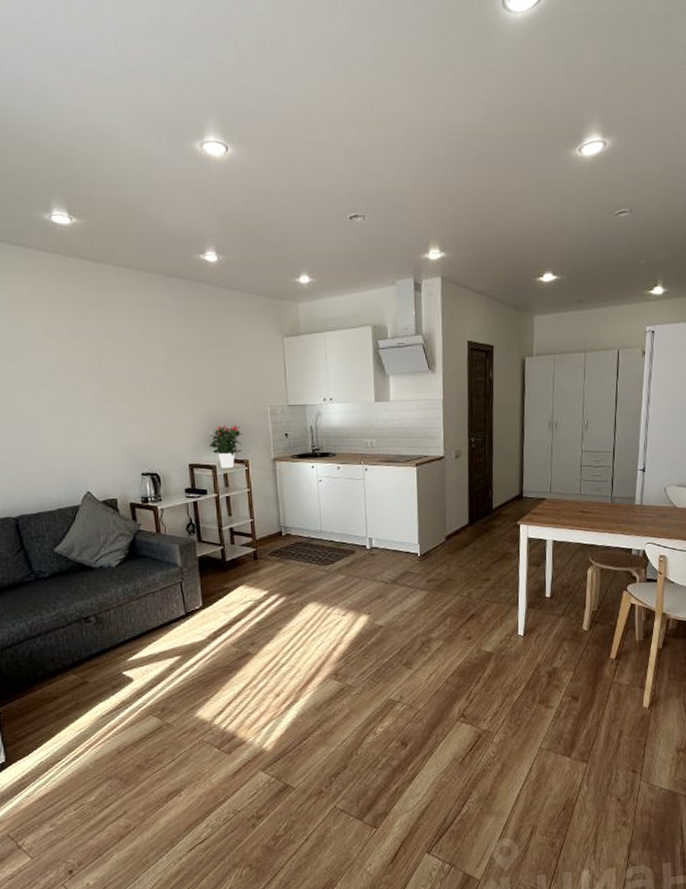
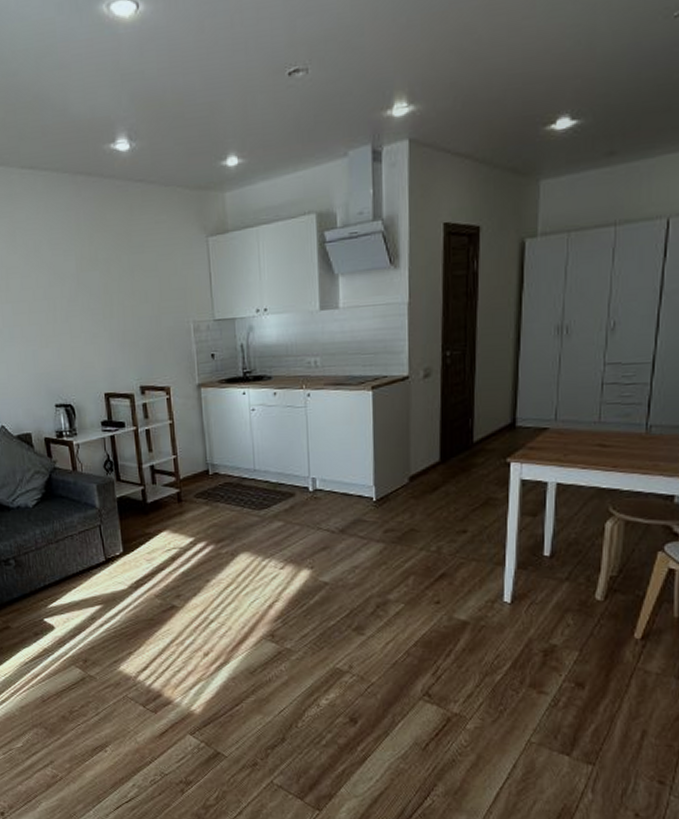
potted flower: present [209,425,244,469] -> none [125,346,164,398]

